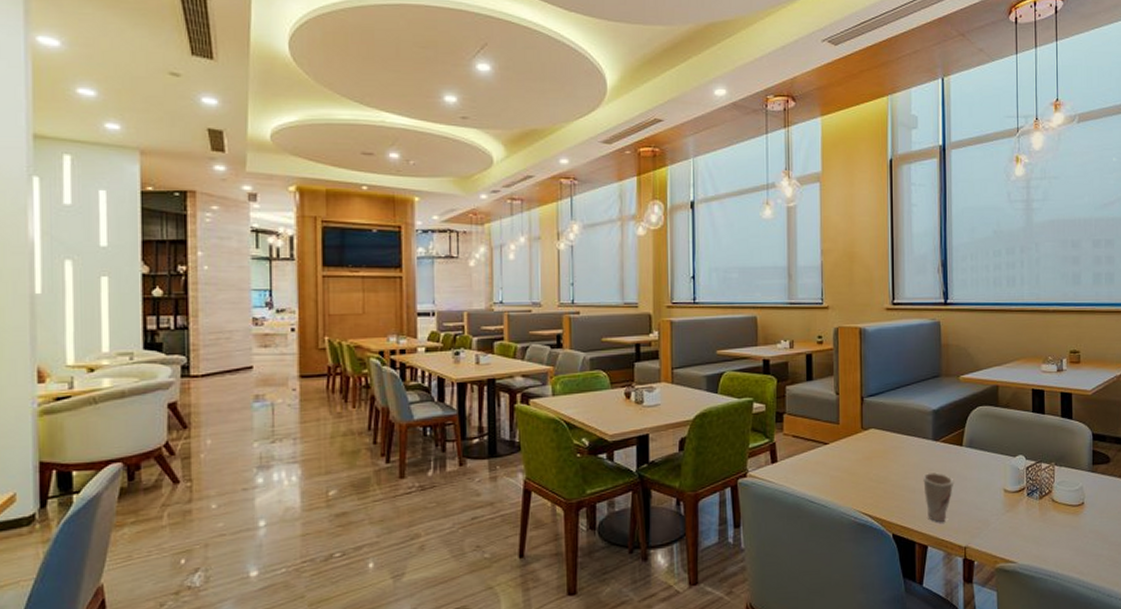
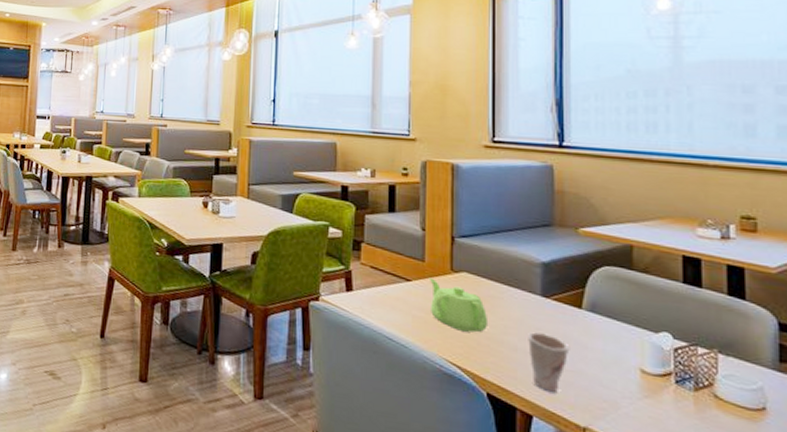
teapot: none [843,438,893,483] -> present [428,277,489,333]

